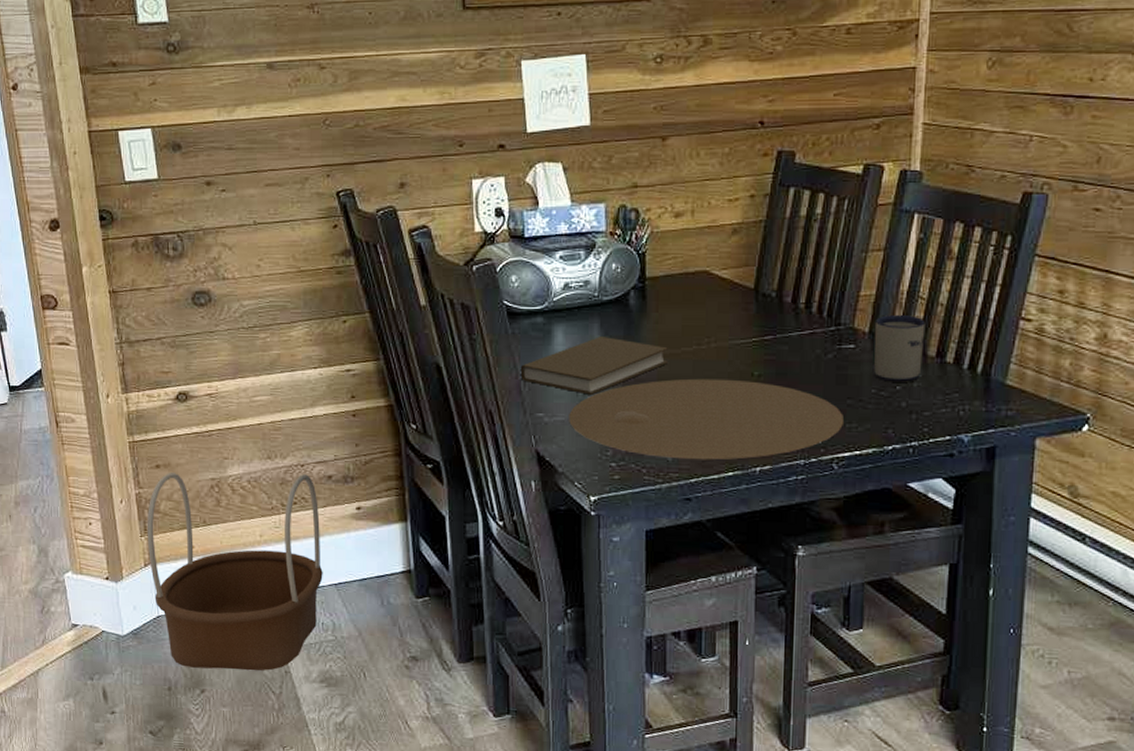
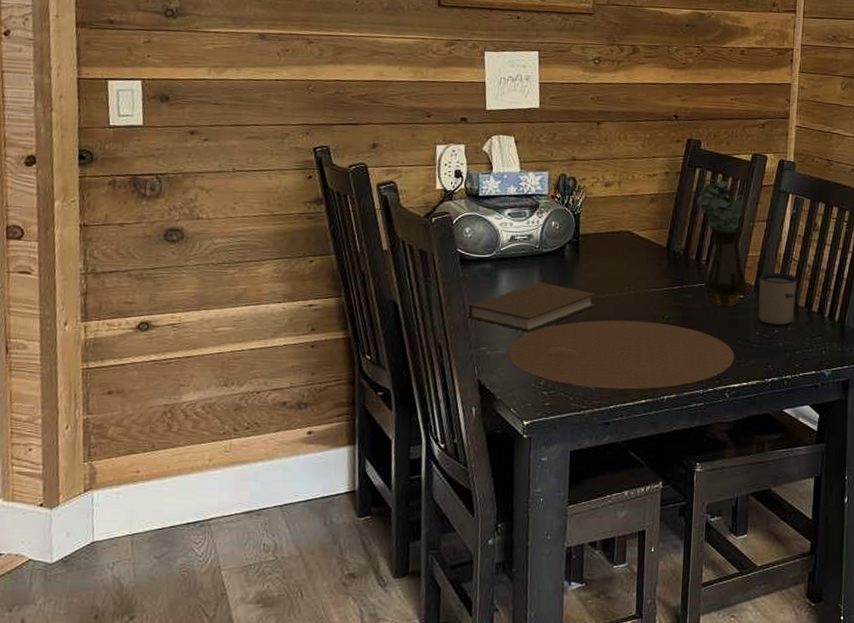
basket: present [146,471,323,671] -> none [89,398,271,595]
vase: none [792,195,858,359] -> present [697,174,746,307]

